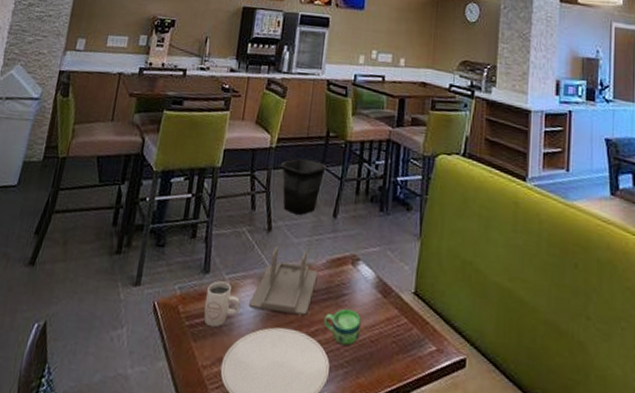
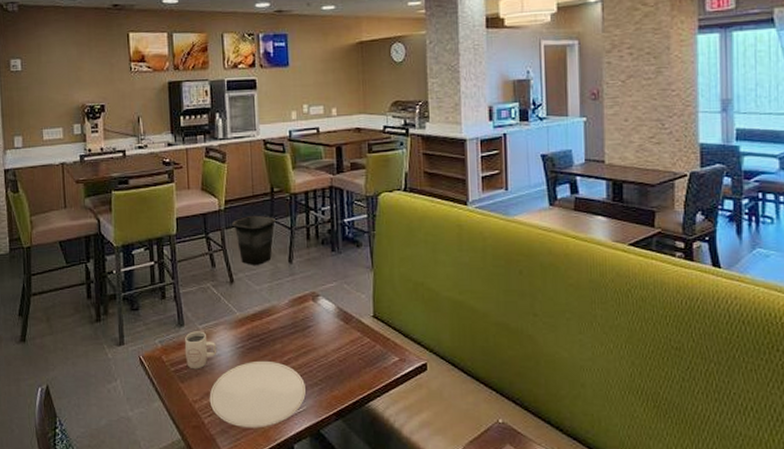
napkin holder: present [249,246,318,315] -> none [225,294,283,348]
cup: present [323,308,361,347] -> none [294,338,329,369]

